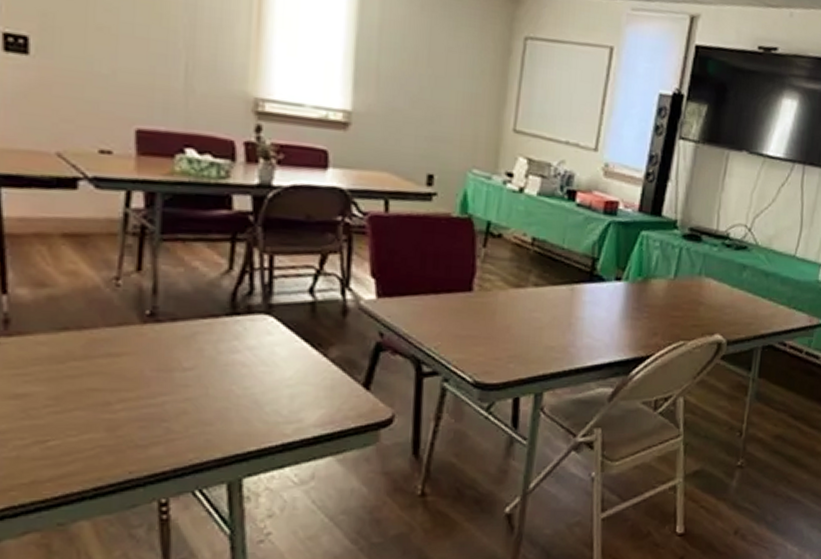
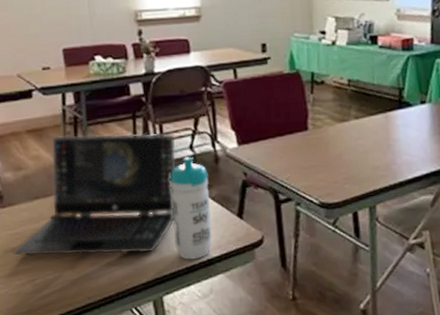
laptop: none [16,248,290,420] -> present [13,133,176,256]
water bottle: none [269,302,330,435] -> present [170,156,213,260]

